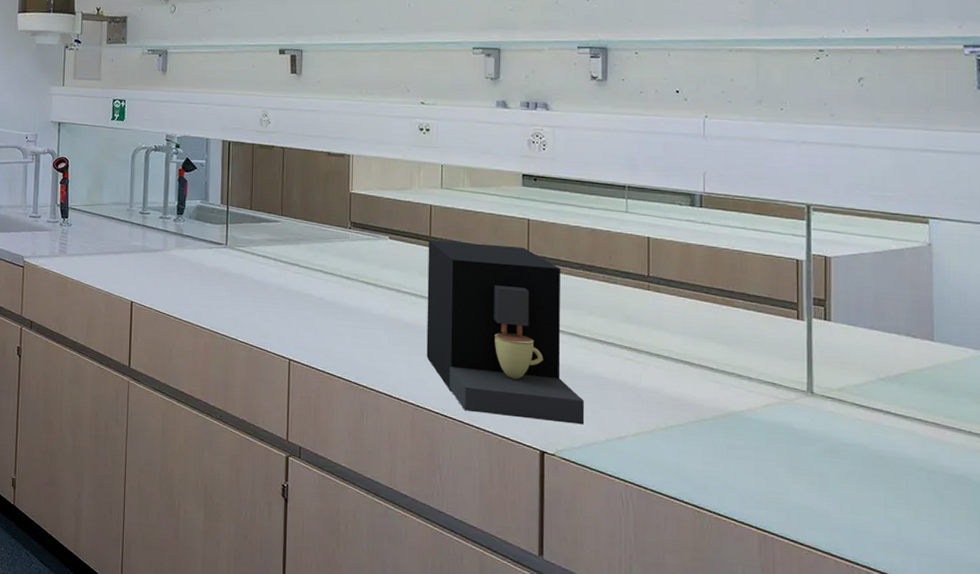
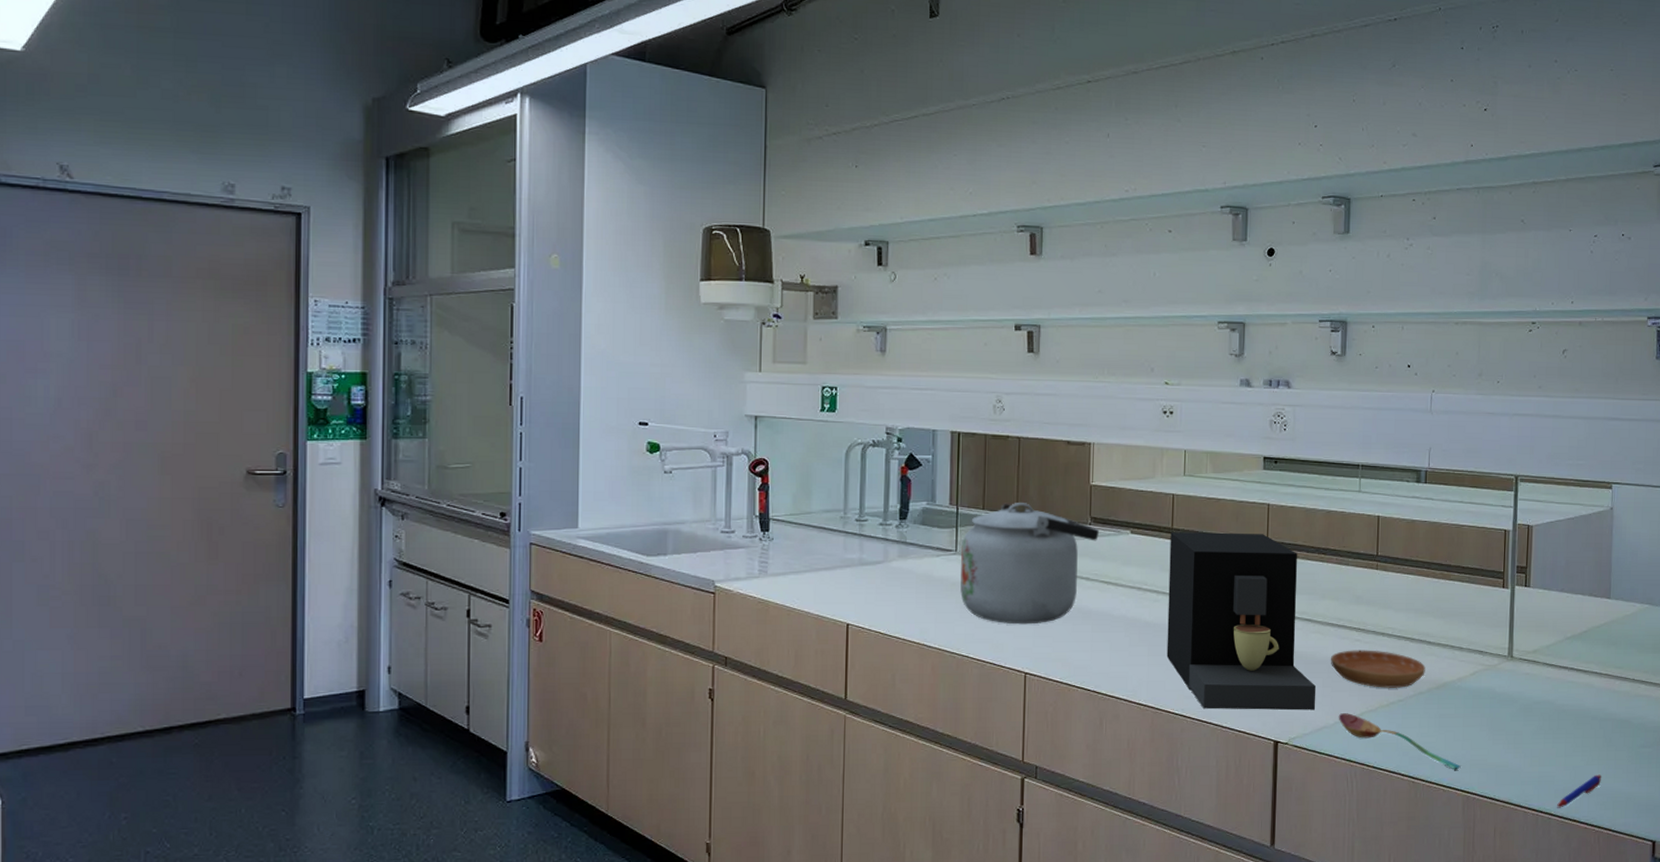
kettle: none [230,205,358,316] -> present [960,503,1099,625]
saucer: none [599,368,708,413] -> present [1330,650,1425,689]
soupspoon: none [610,431,755,505] -> present [1338,713,1461,770]
pen: none [877,532,935,563] -> present [1557,774,1602,808]

